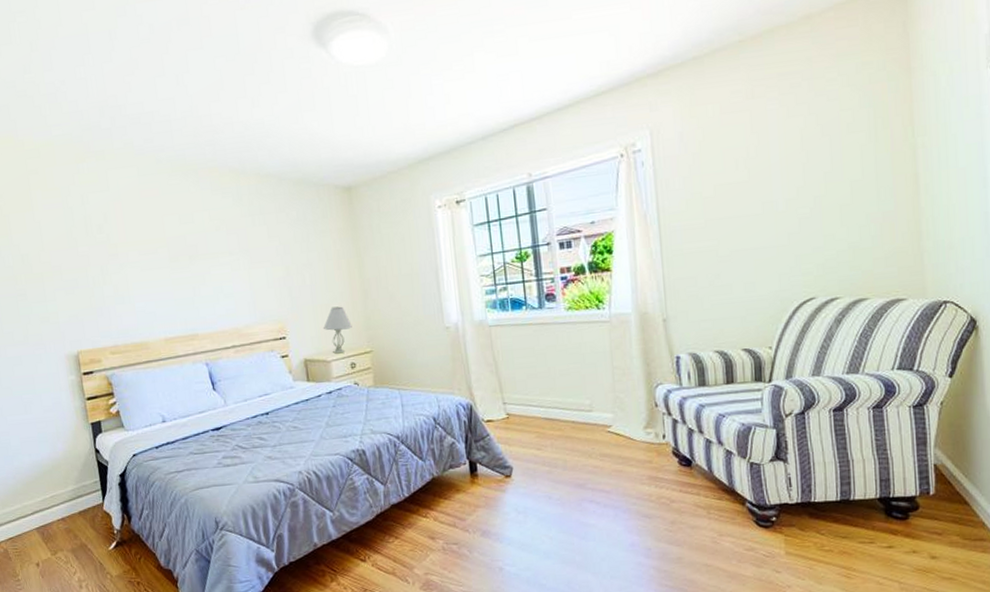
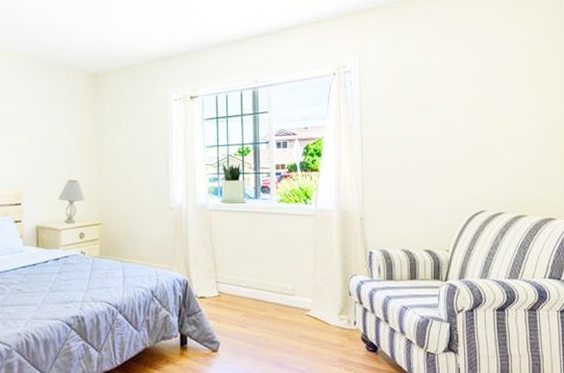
planter: none [499,271,530,318] -> present [219,164,247,205]

